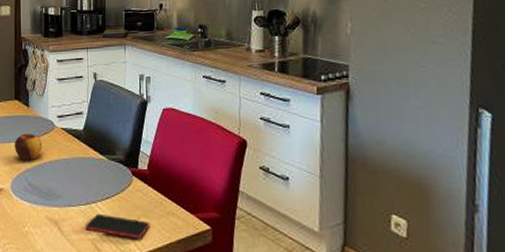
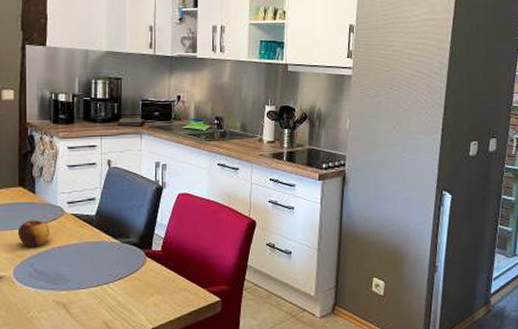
smartphone: present [85,214,150,240] -> none [95,294,163,315]

